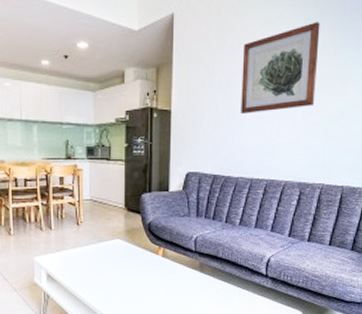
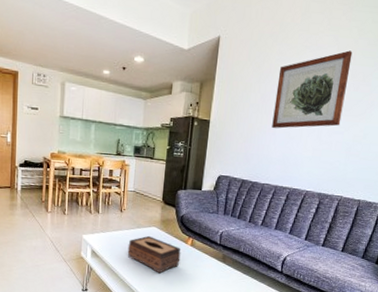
tissue box: none [89,249,152,293] -> present [127,235,181,274]

